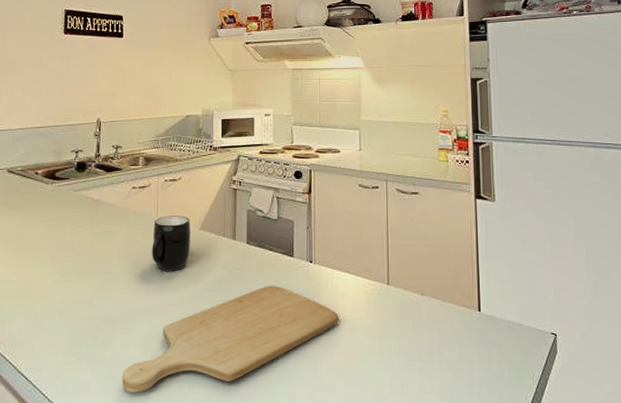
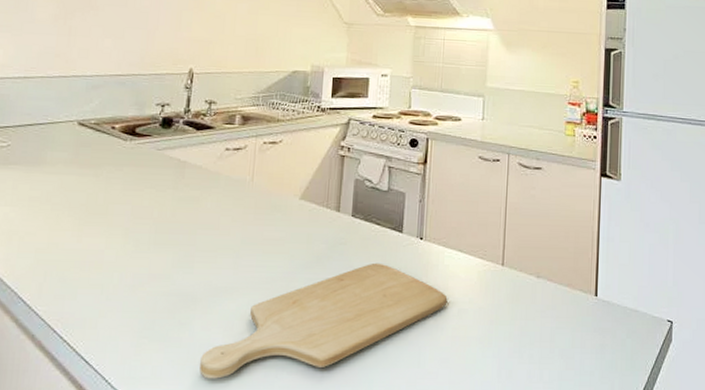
mug: present [152,216,190,271] -> none [243,182,290,244]

